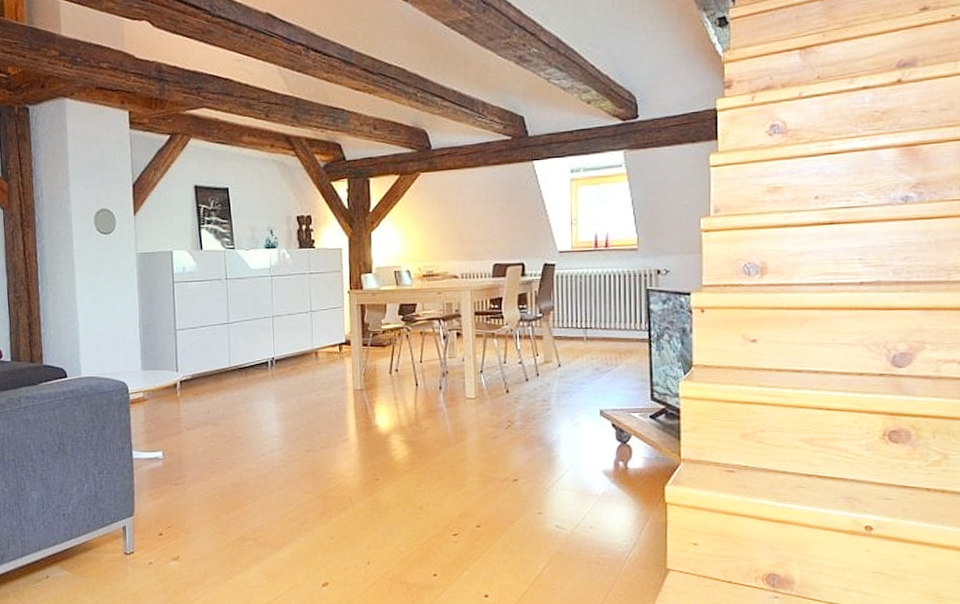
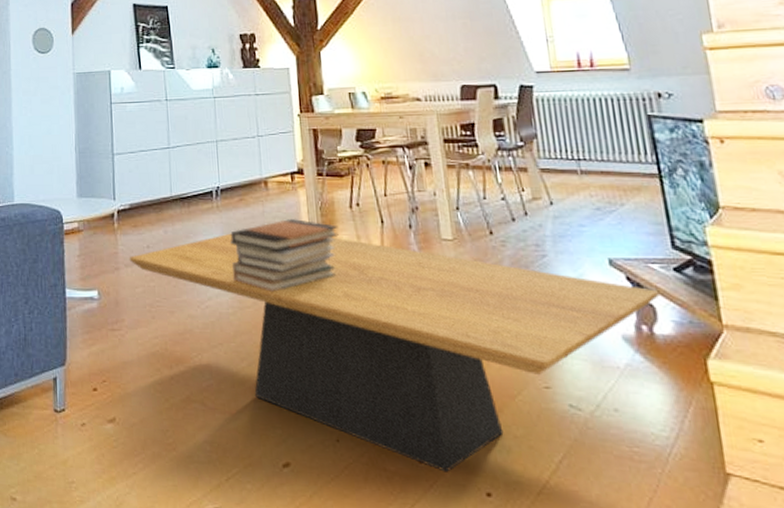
coffee table: none [191,398,636,582] -> present [129,233,660,473]
book stack: none [283,383,379,447] -> present [230,218,339,292]

